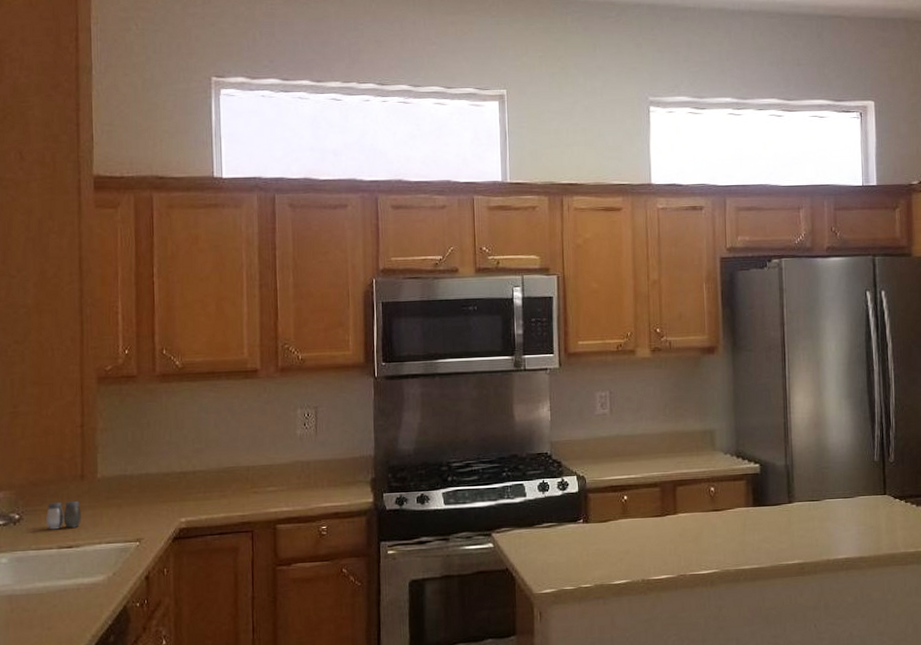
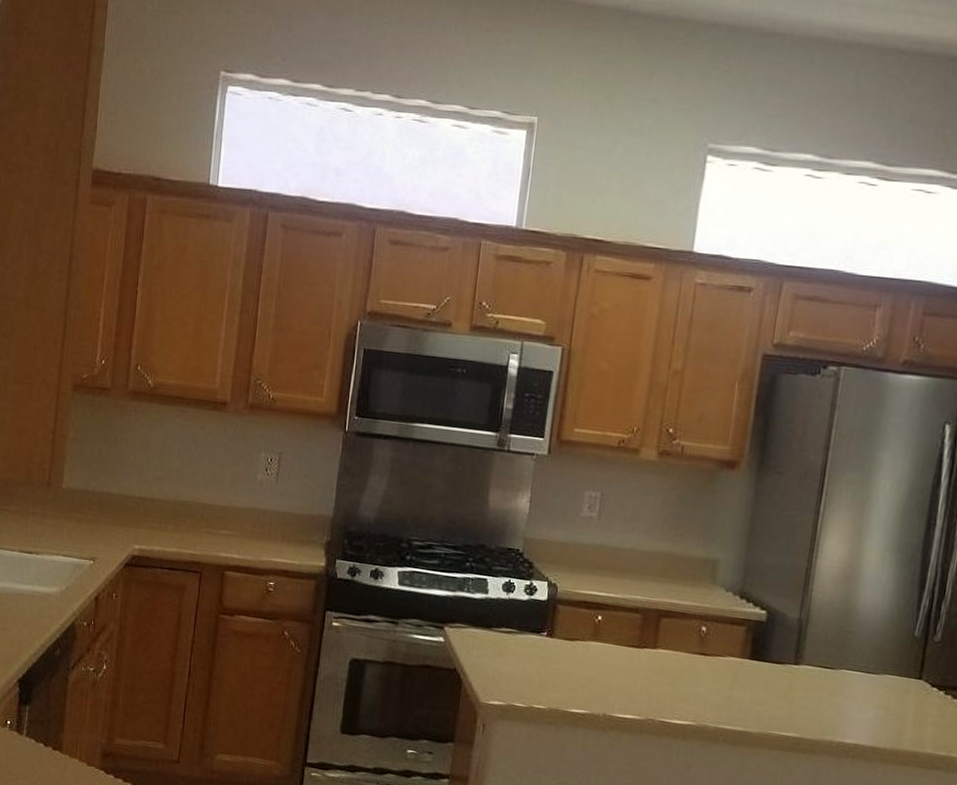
salt and pepper shaker: present [46,500,81,530] -> none [12,504,44,534]

